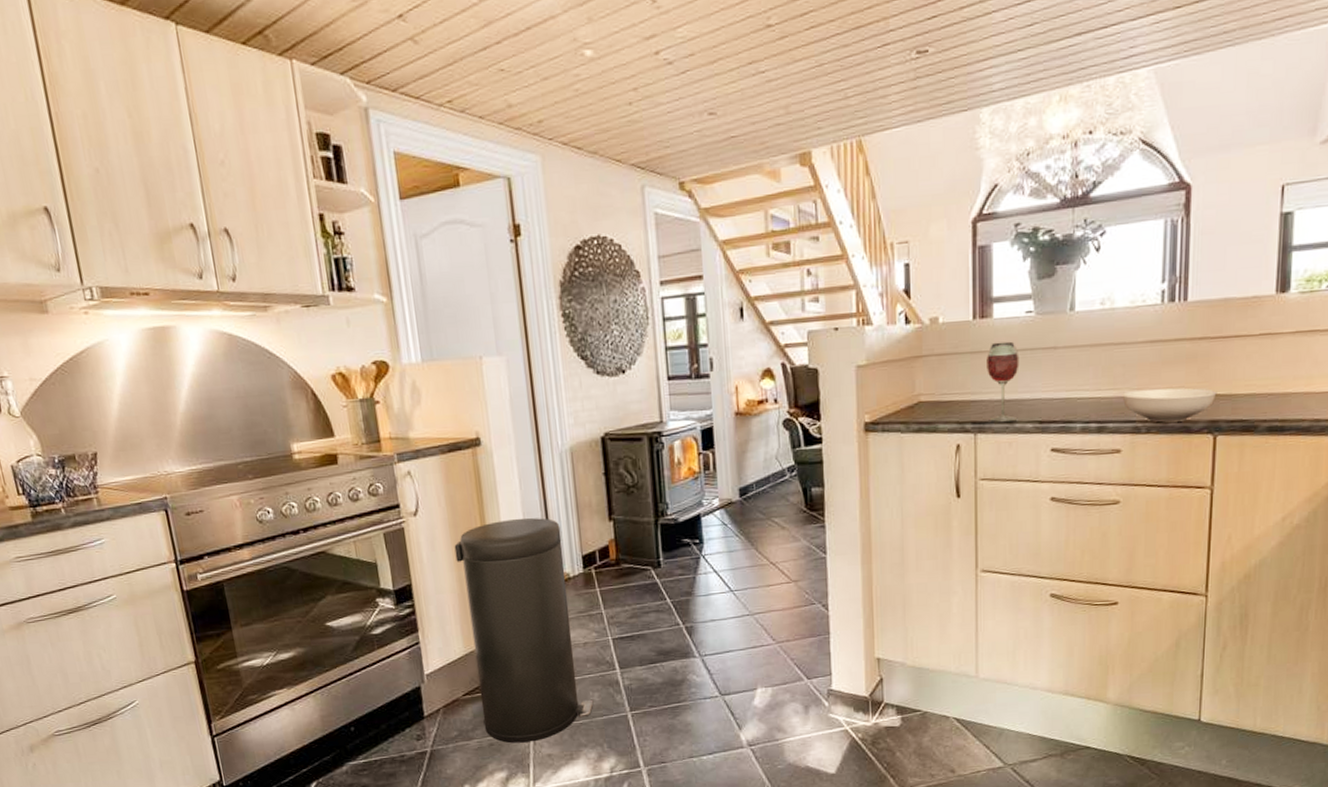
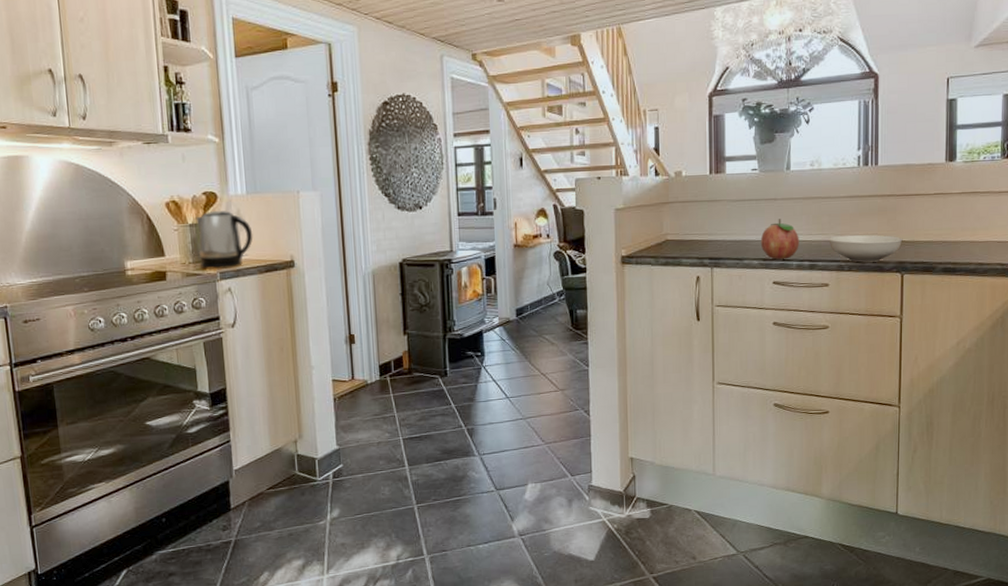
kettle: none [366,382,432,451] -> present [195,211,253,270]
pedal bin: present [454,517,594,743] -> none [266,331,385,533]
wineglass: present [987,341,1019,423] -> none [721,193,747,259]
fruit: none [1036,372,1085,422] -> present [760,219,799,260]

